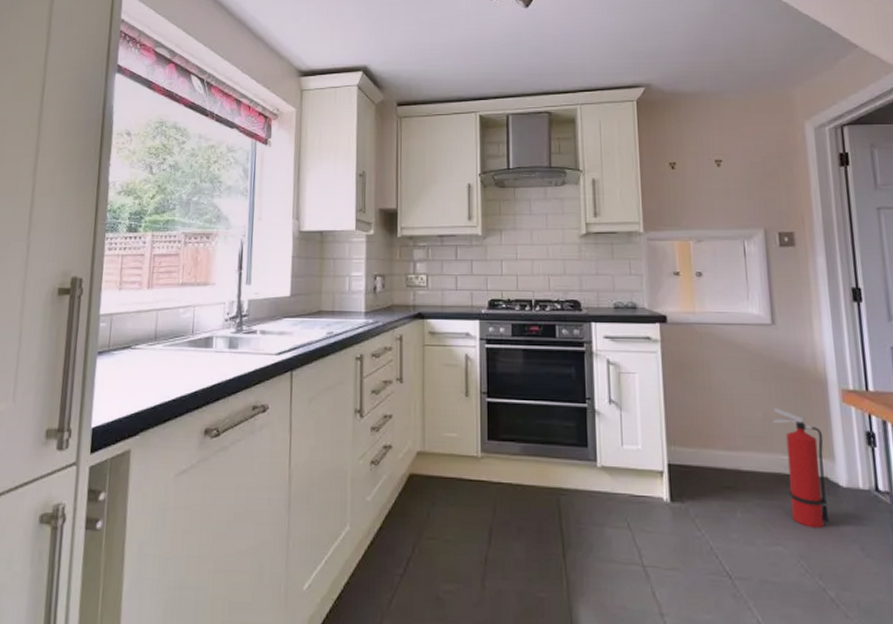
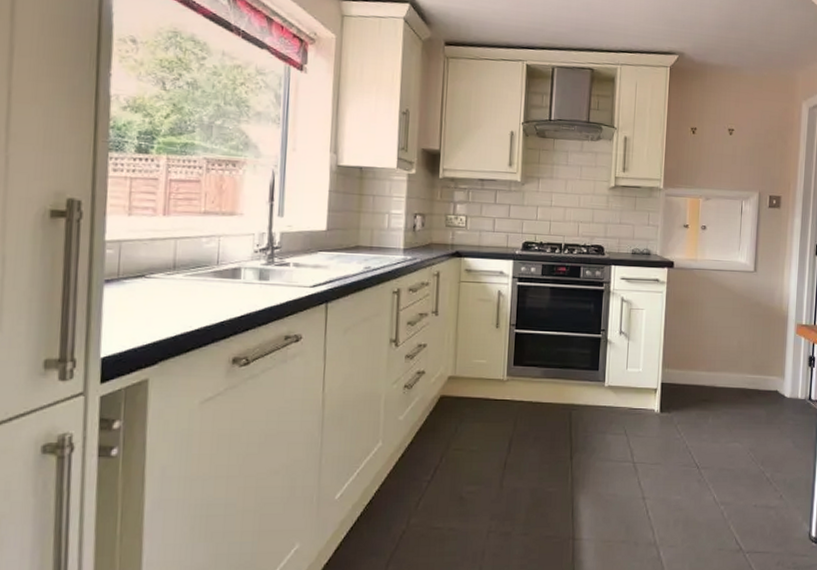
fire extinguisher: present [773,407,830,528] -> none [744,338,779,428]

